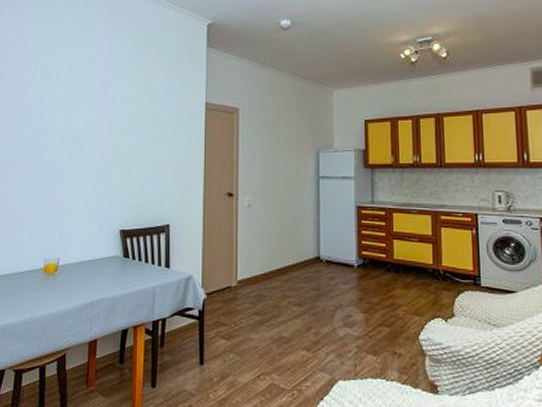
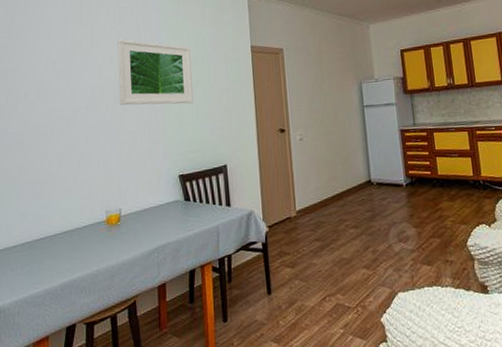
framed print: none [67,84,143,157] -> present [117,39,193,105]

